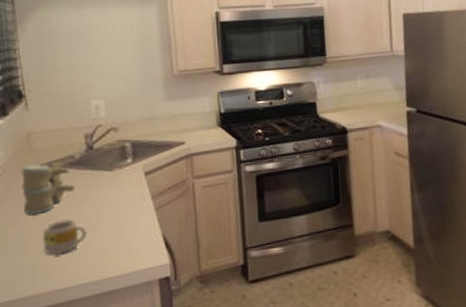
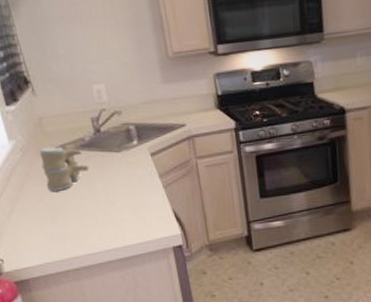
mug: present [42,219,87,255] -> none [67,195,105,226]

